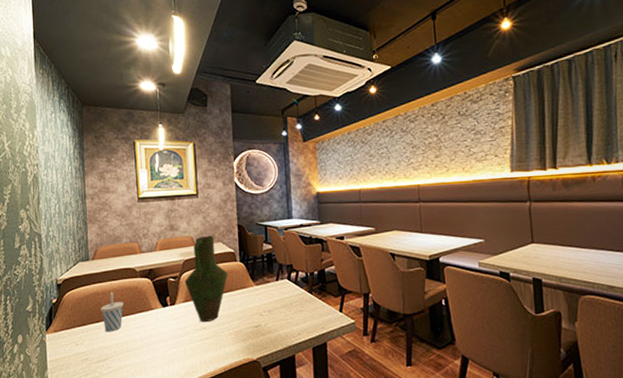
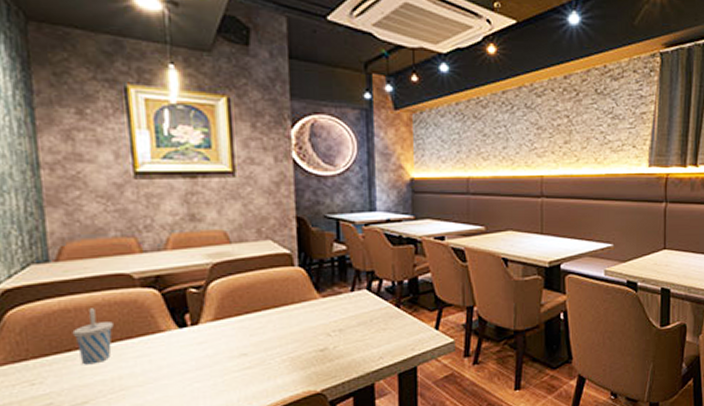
vase: present [184,234,228,323] -> none [213,228,281,347]

